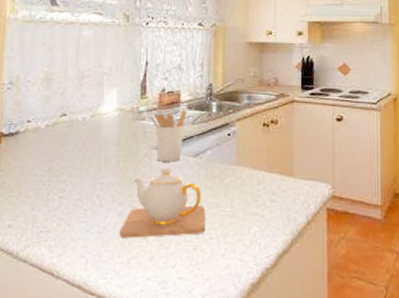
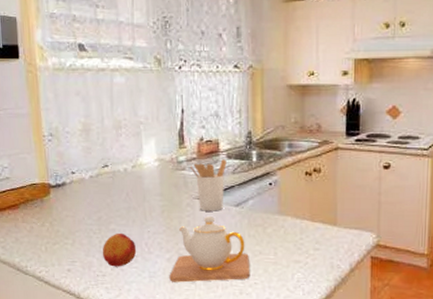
fruit: none [49,184,87,222] -> present [102,232,137,267]

